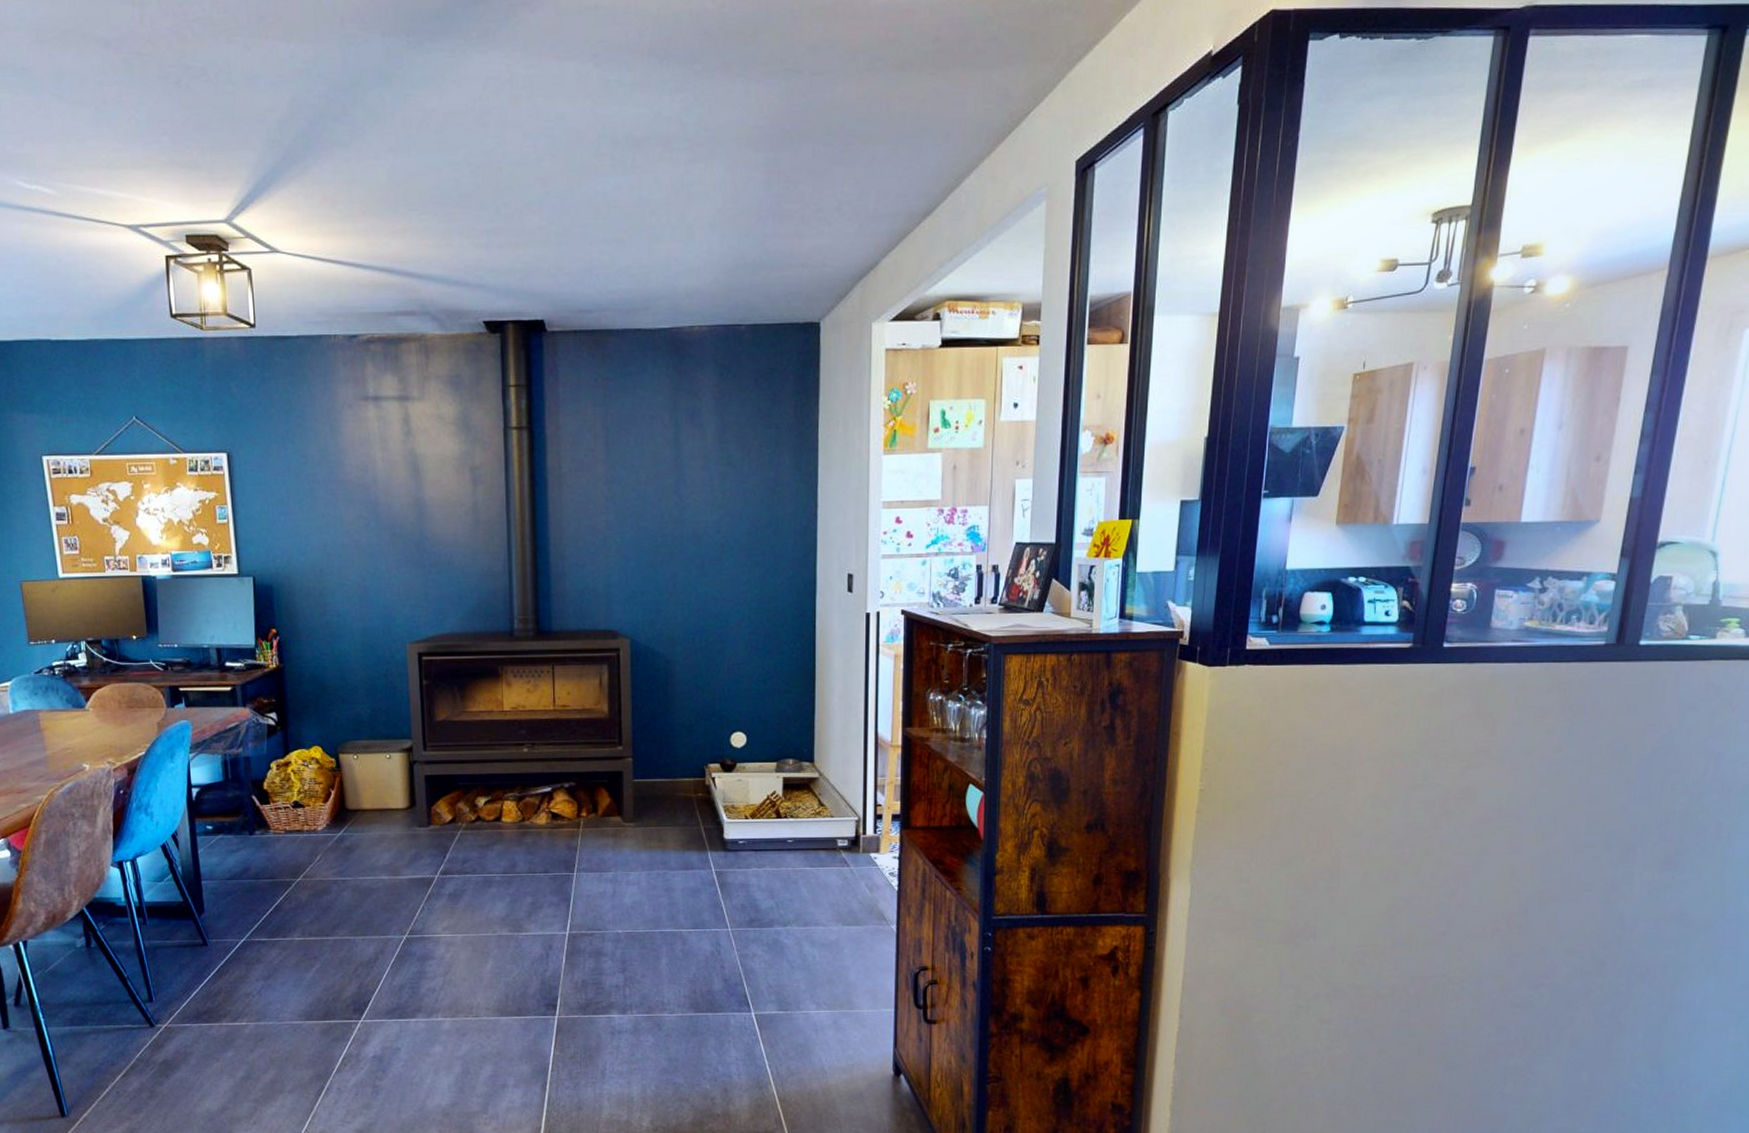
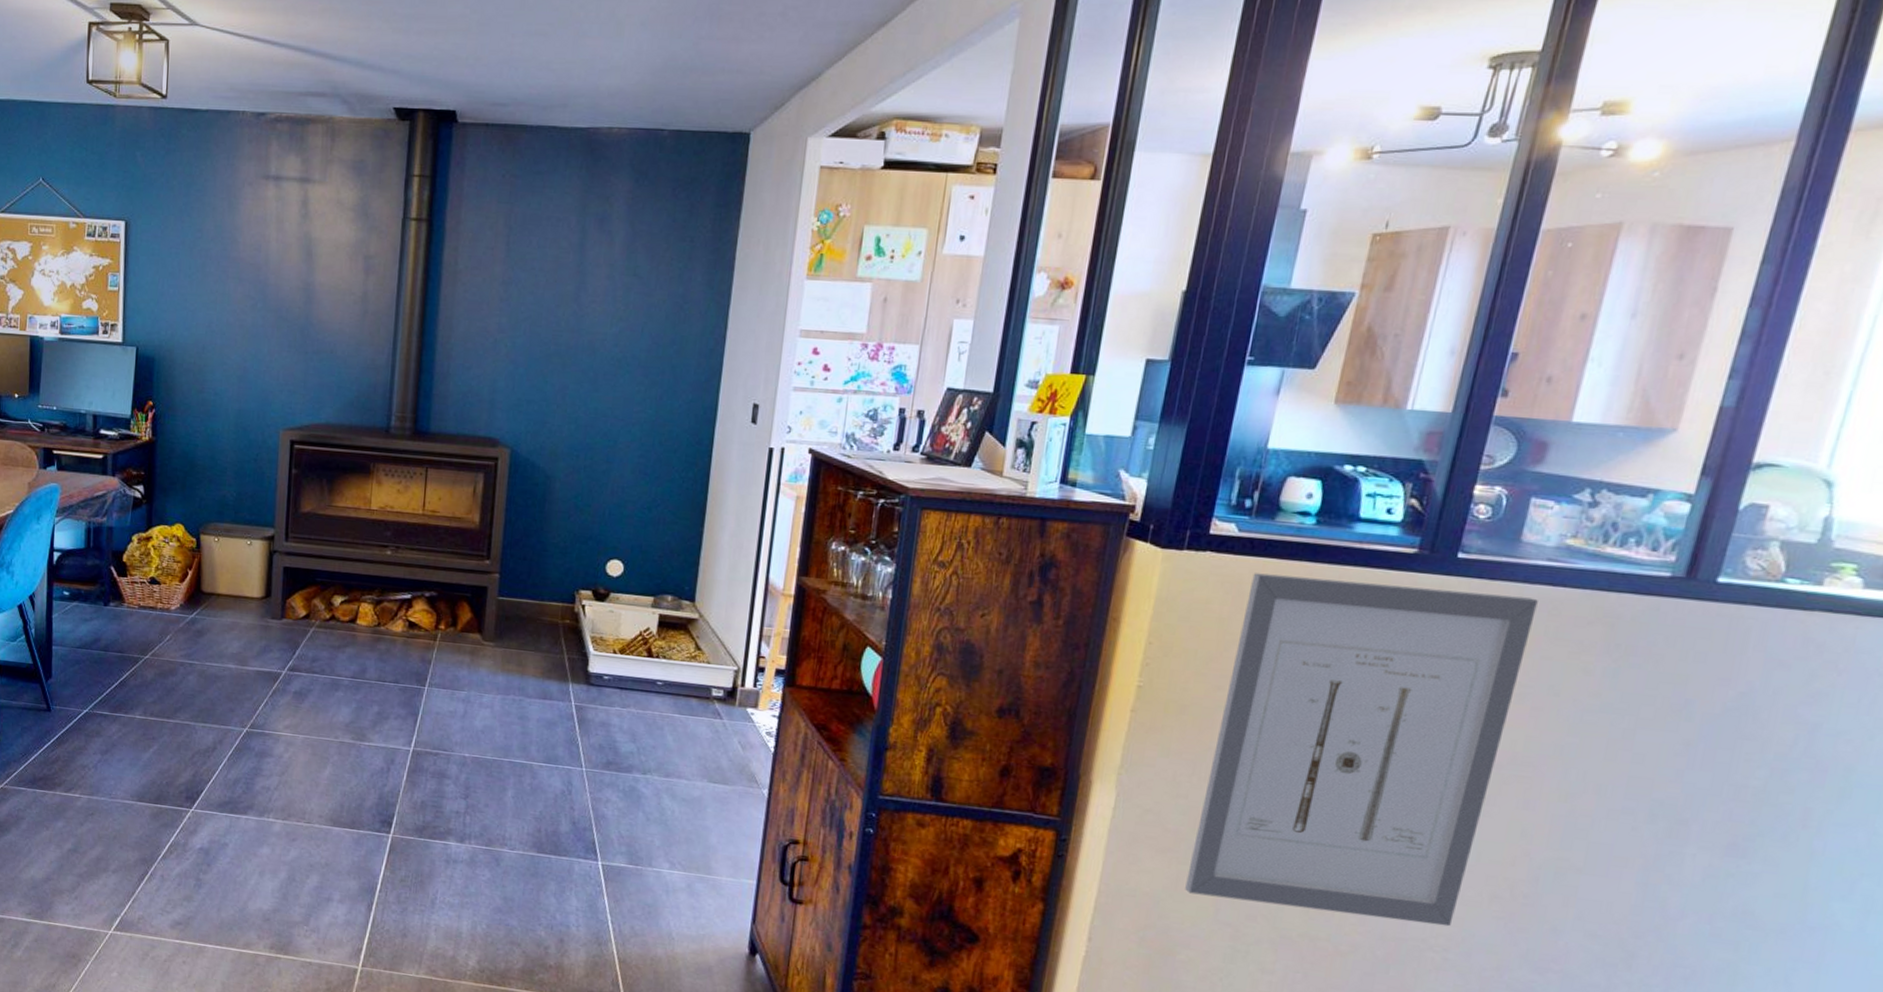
wall art: none [1254,675,1508,964] -> present [1185,573,1538,927]

